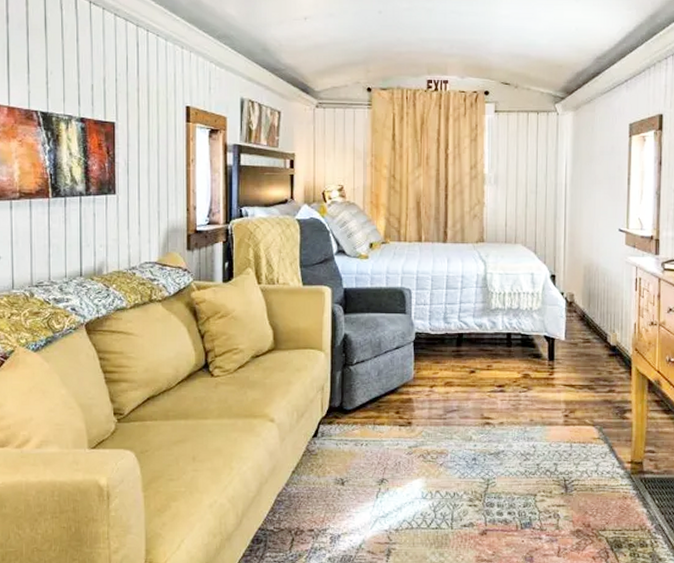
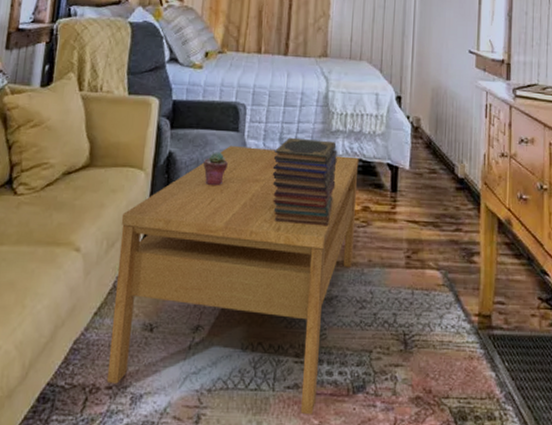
coffee table: none [307,327,518,547] -> present [106,146,359,415]
potted succulent: none [376,332,398,362] -> present [203,152,228,186]
book stack: none [439,316,498,393] -> present [272,137,338,226]

